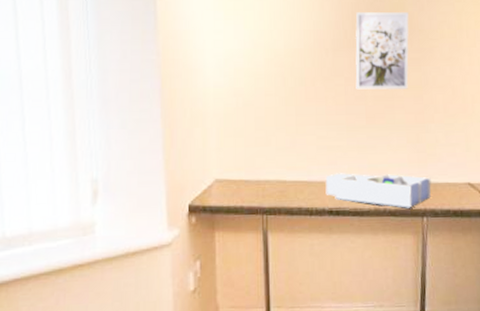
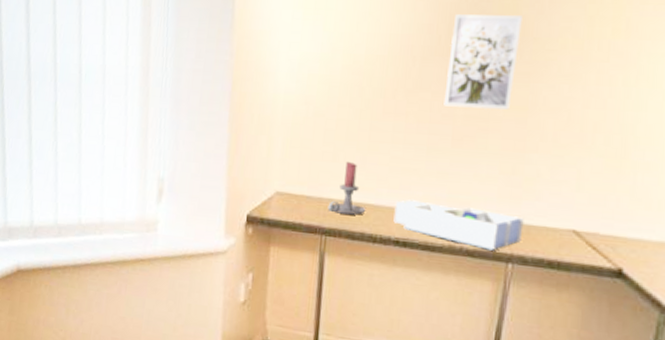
candle holder: none [266,145,301,193] -> present [328,162,366,215]

